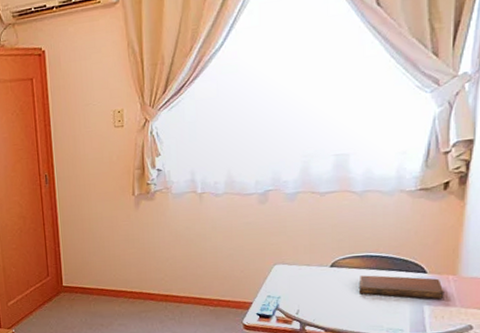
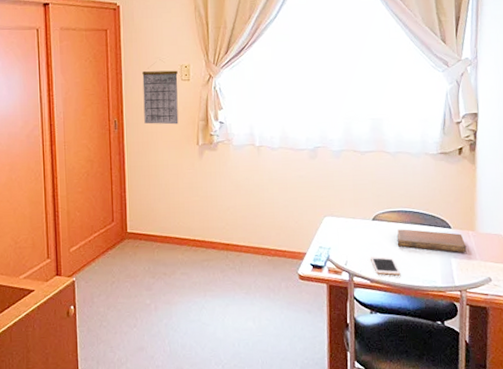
calendar: none [72,106,112,177] -> present [142,59,179,125]
cell phone: none [327,304,360,324] -> present [371,256,400,275]

